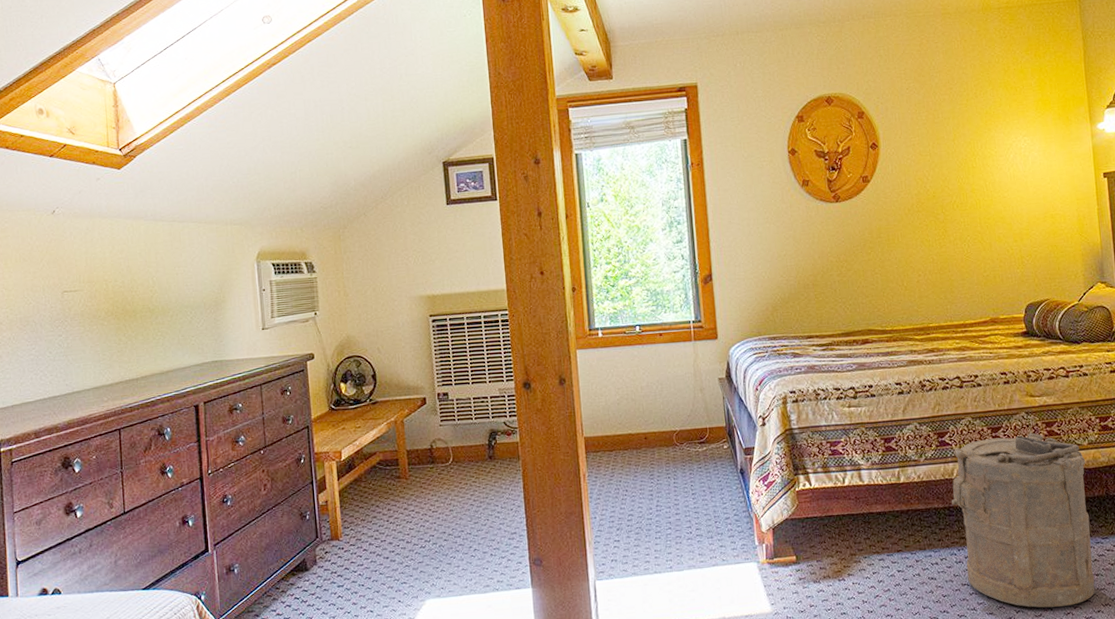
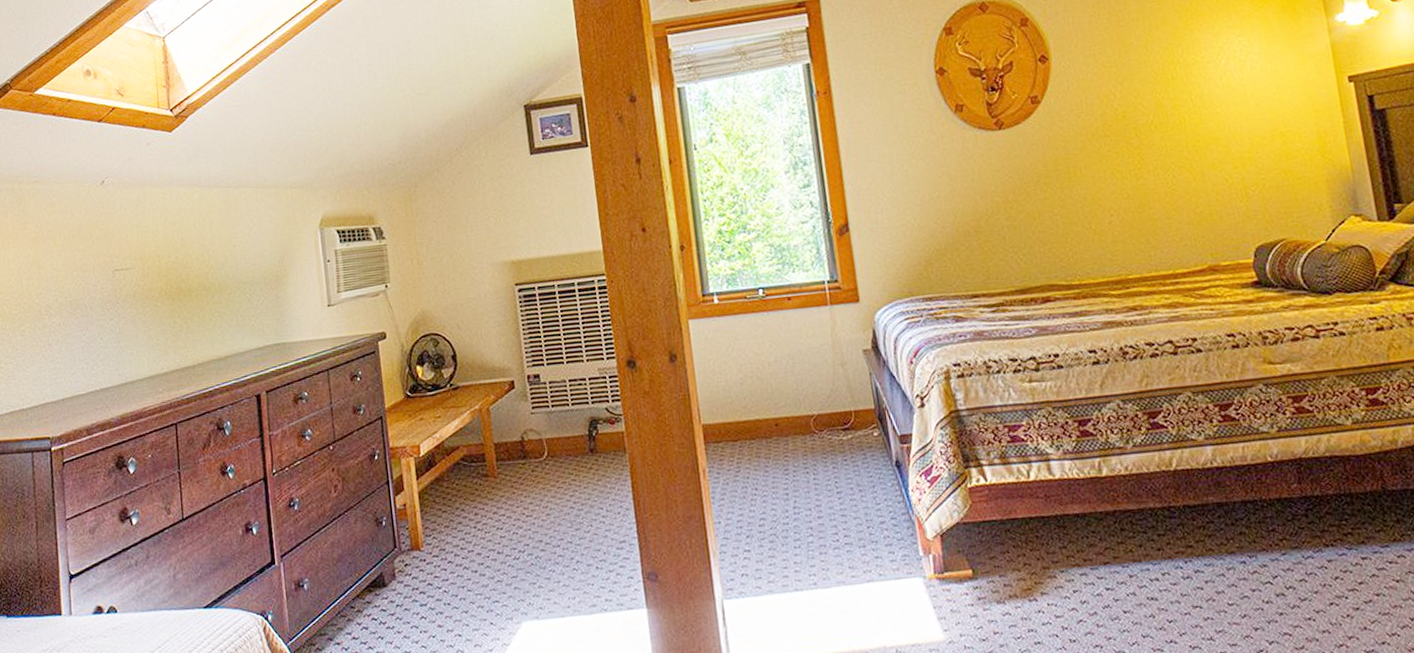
laundry hamper: present [951,433,1095,608] -> none [1170,410,1376,638]

